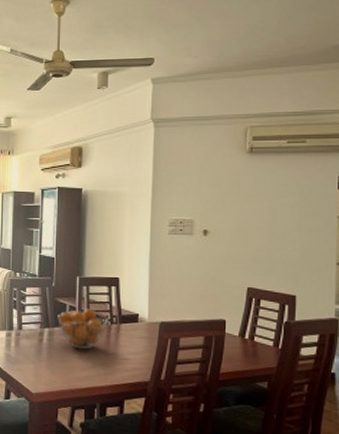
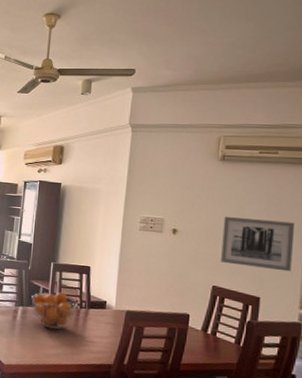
wall art: none [255,213,327,266] -> present [221,217,295,272]

